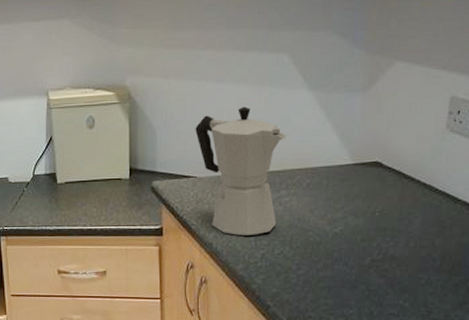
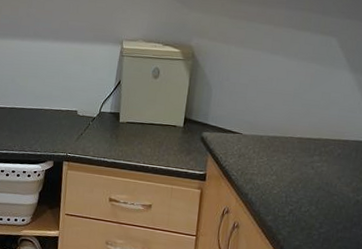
moka pot: present [195,107,286,235] -> none [246,78,326,192]

